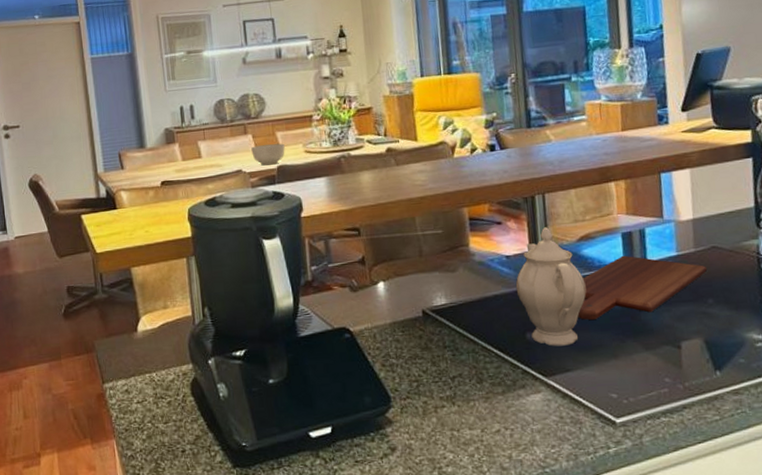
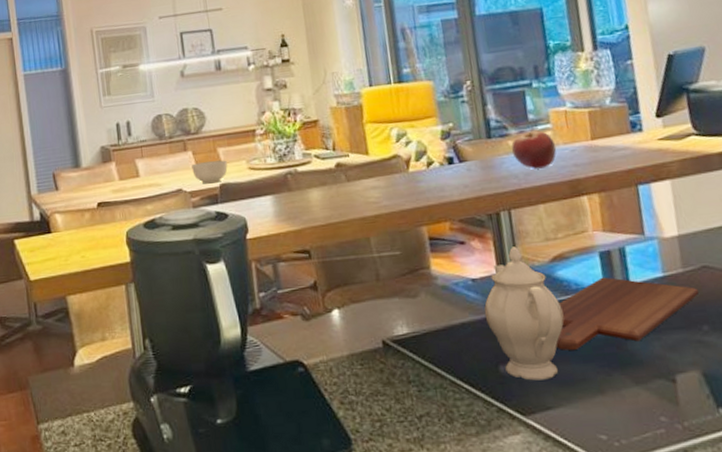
fruit: none [548,121,590,157] -> present [511,130,557,169]

